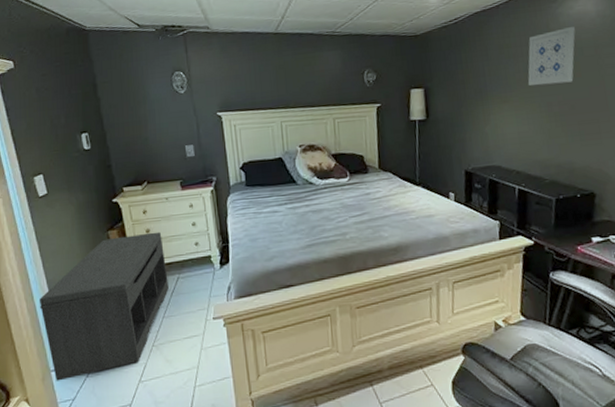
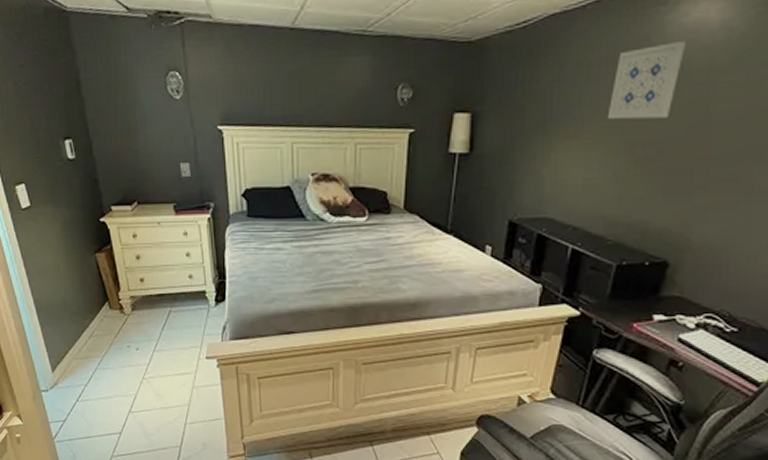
bench: present [39,231,169,381] -> none [26,259,160,402]

